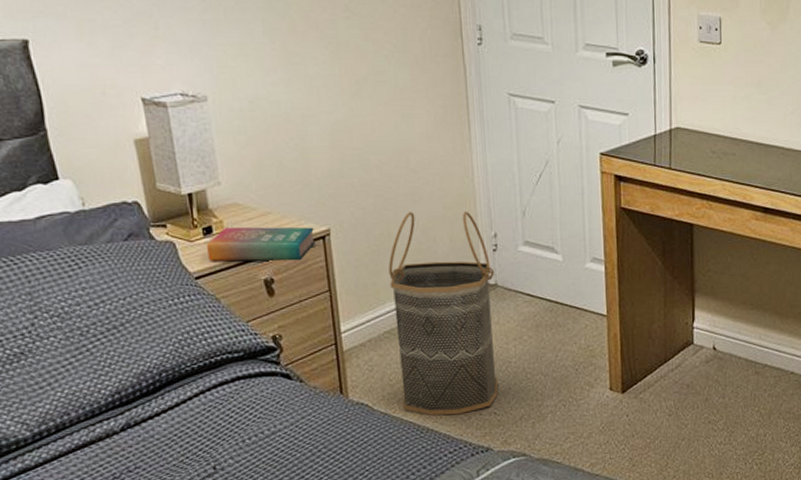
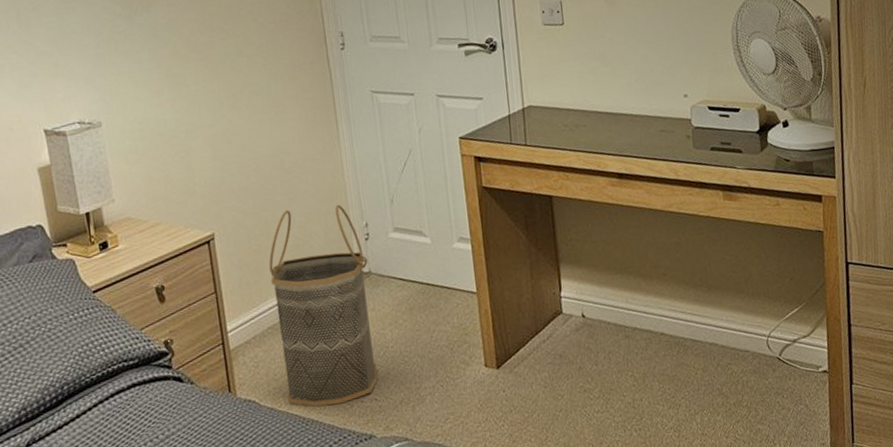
book: present [207,226,315,262] -> none [103,233,201,274]

